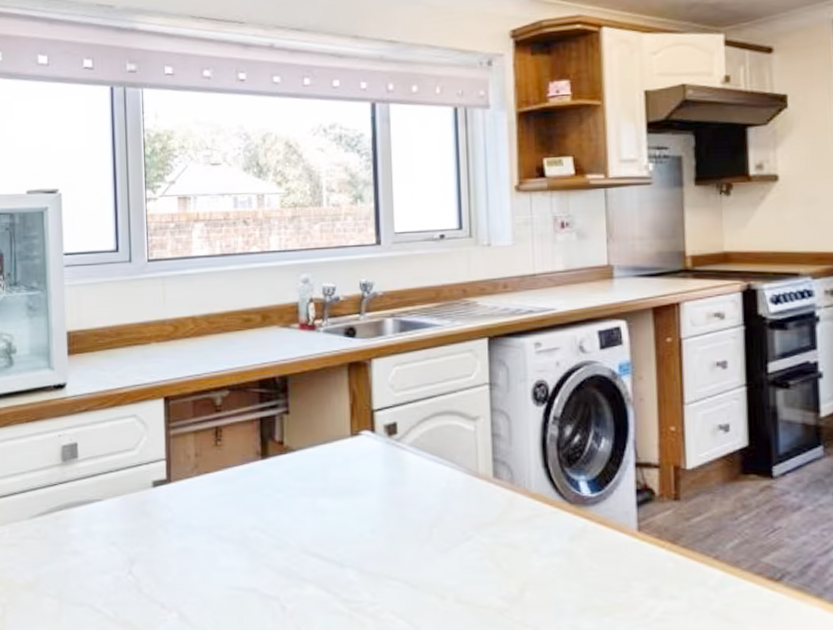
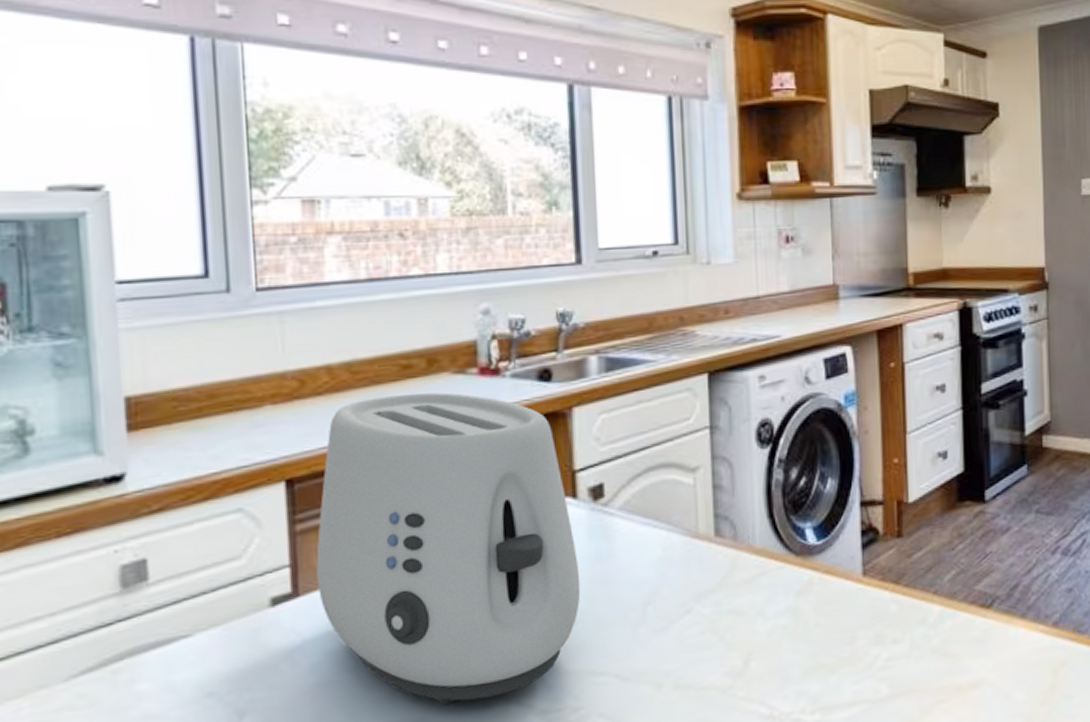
toaster: none [183,340,377,581] -> present [316,392,581,706]

